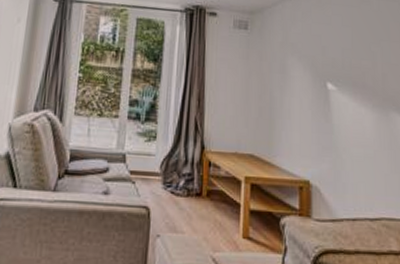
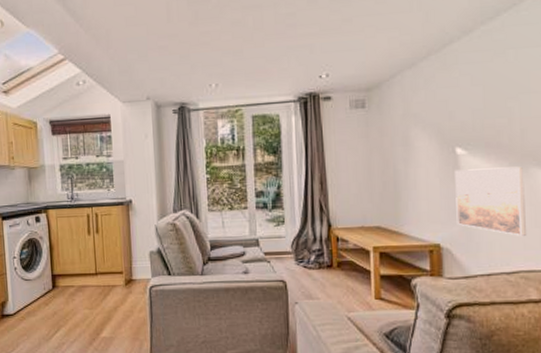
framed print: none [326,105,388,181] -> present [455,166,527,236]

